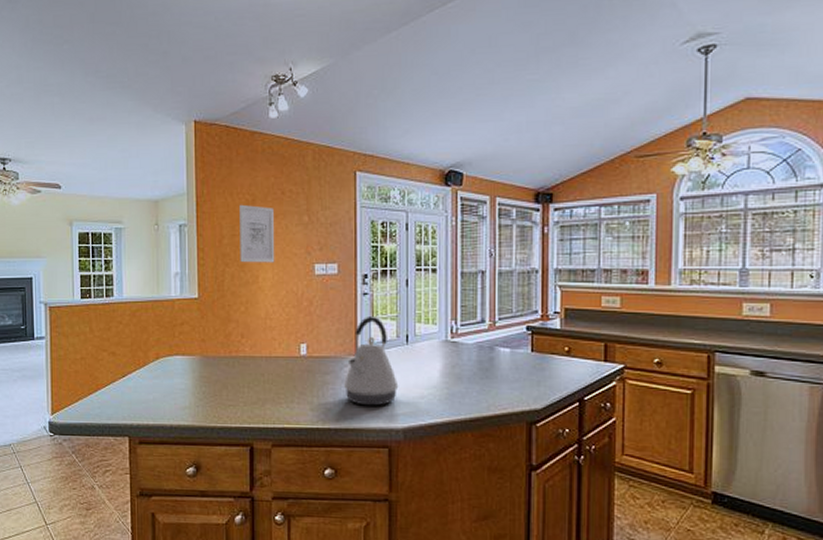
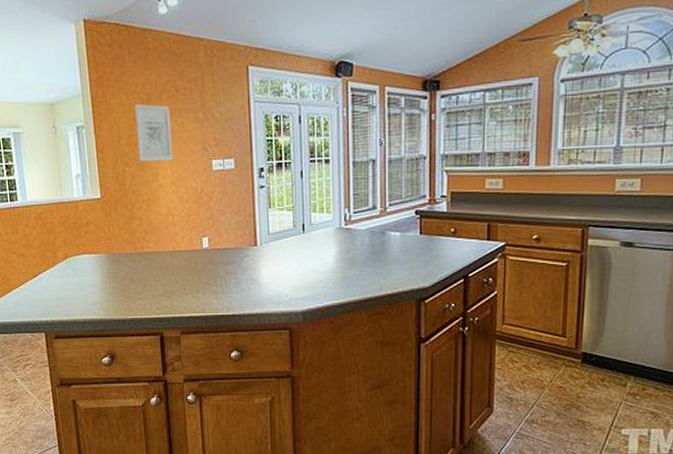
kettle: present [344,317,399,406] -> none [246,208,297,292]

